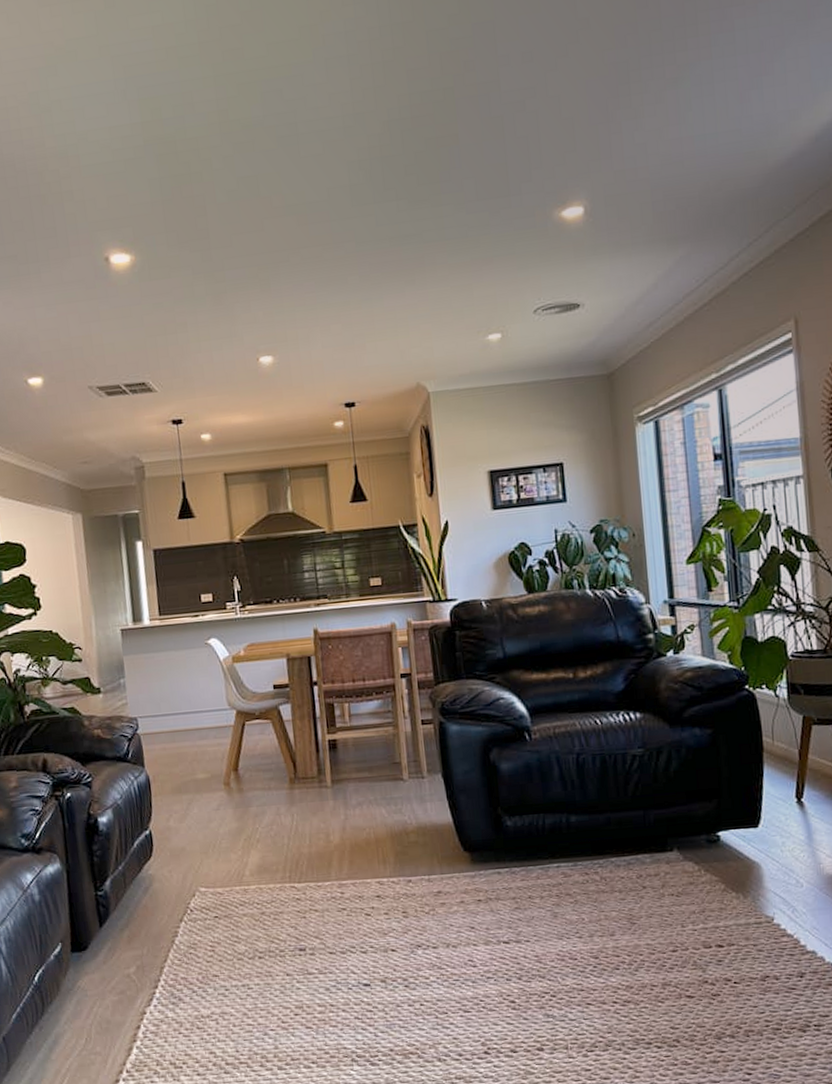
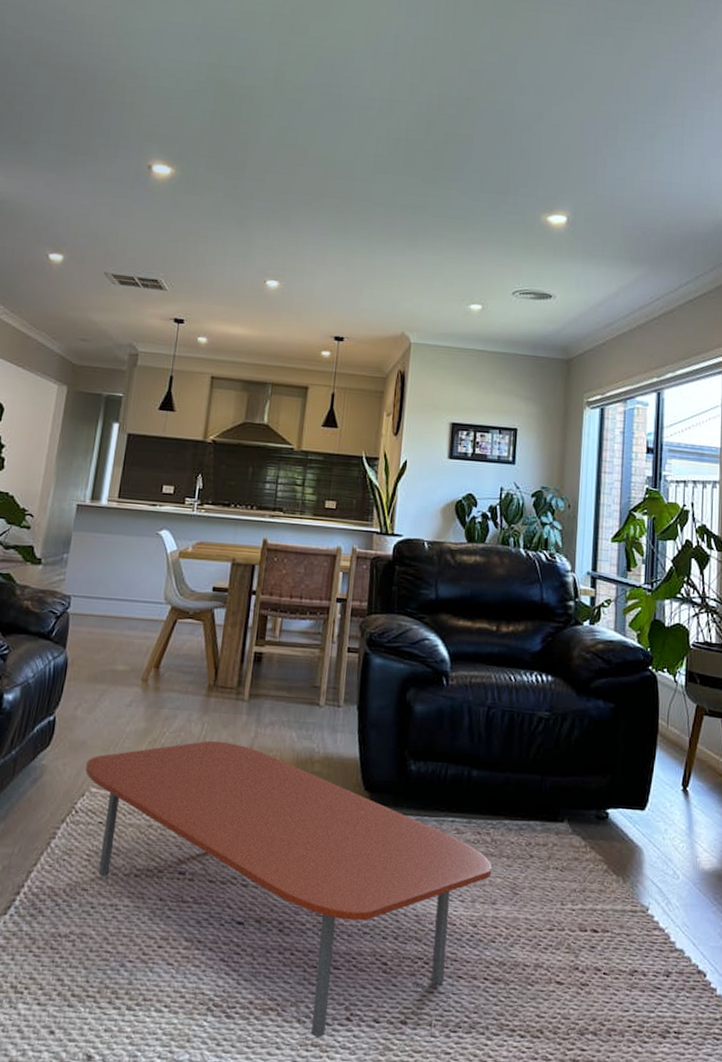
coffee table: none [190,828,606,1072] -> present [85,740,492,1039]

